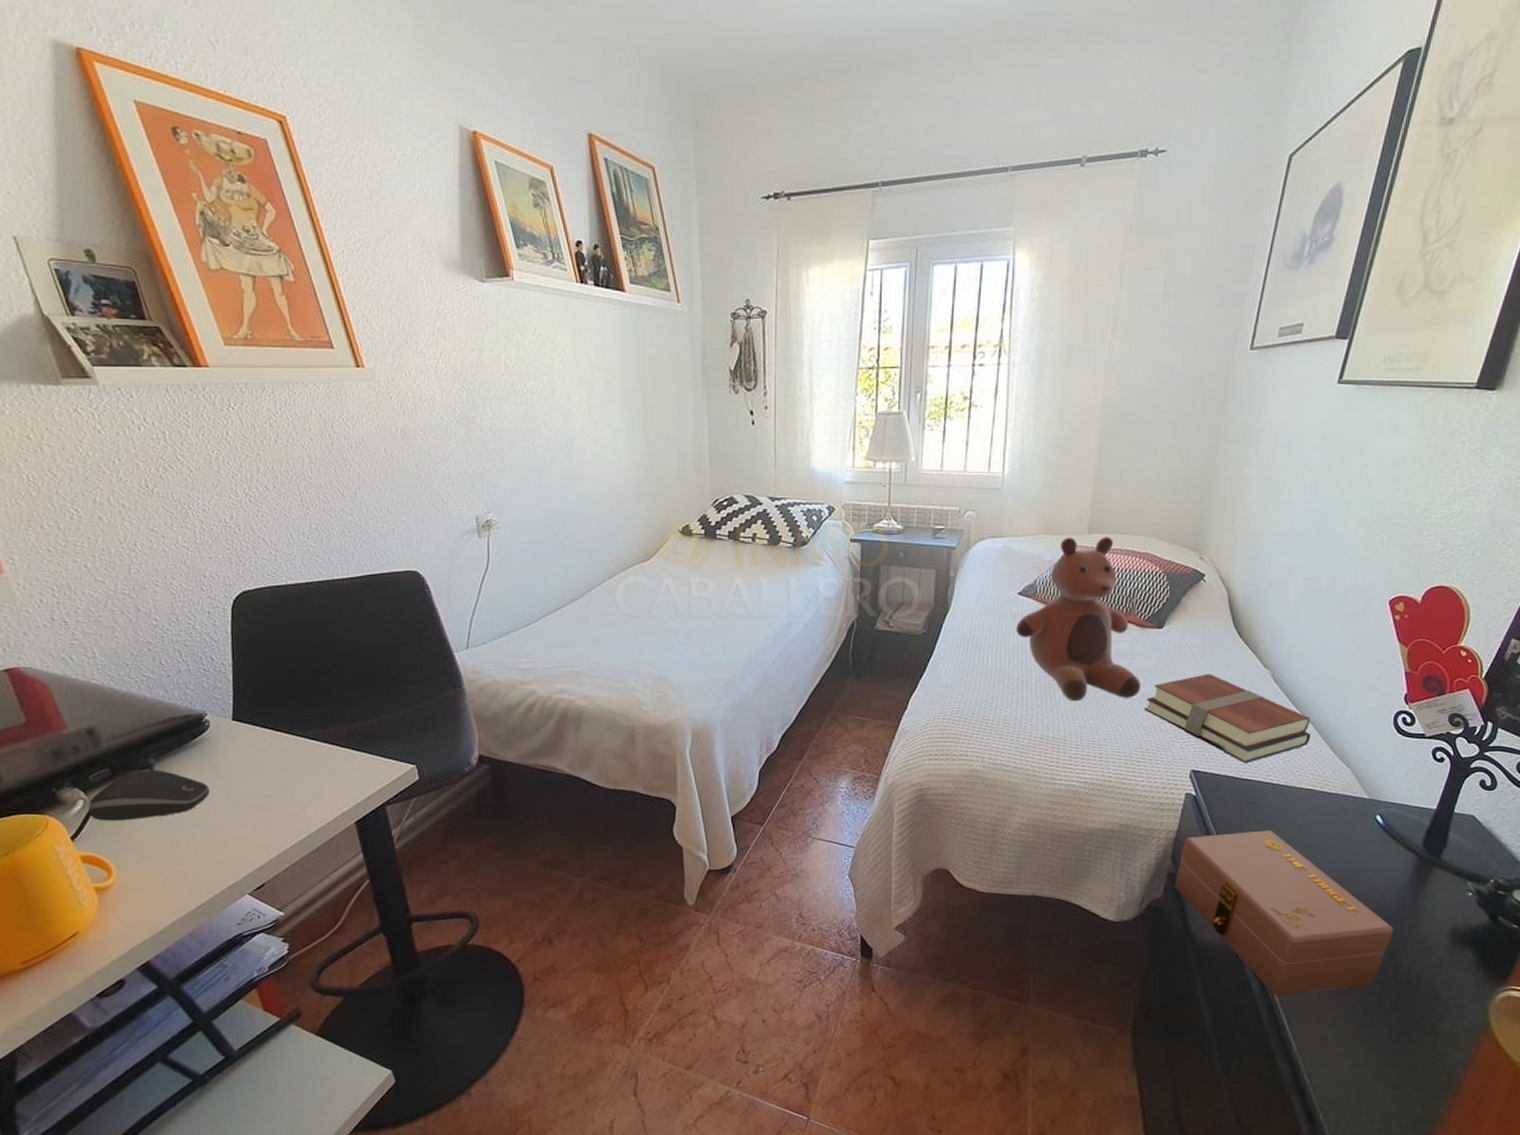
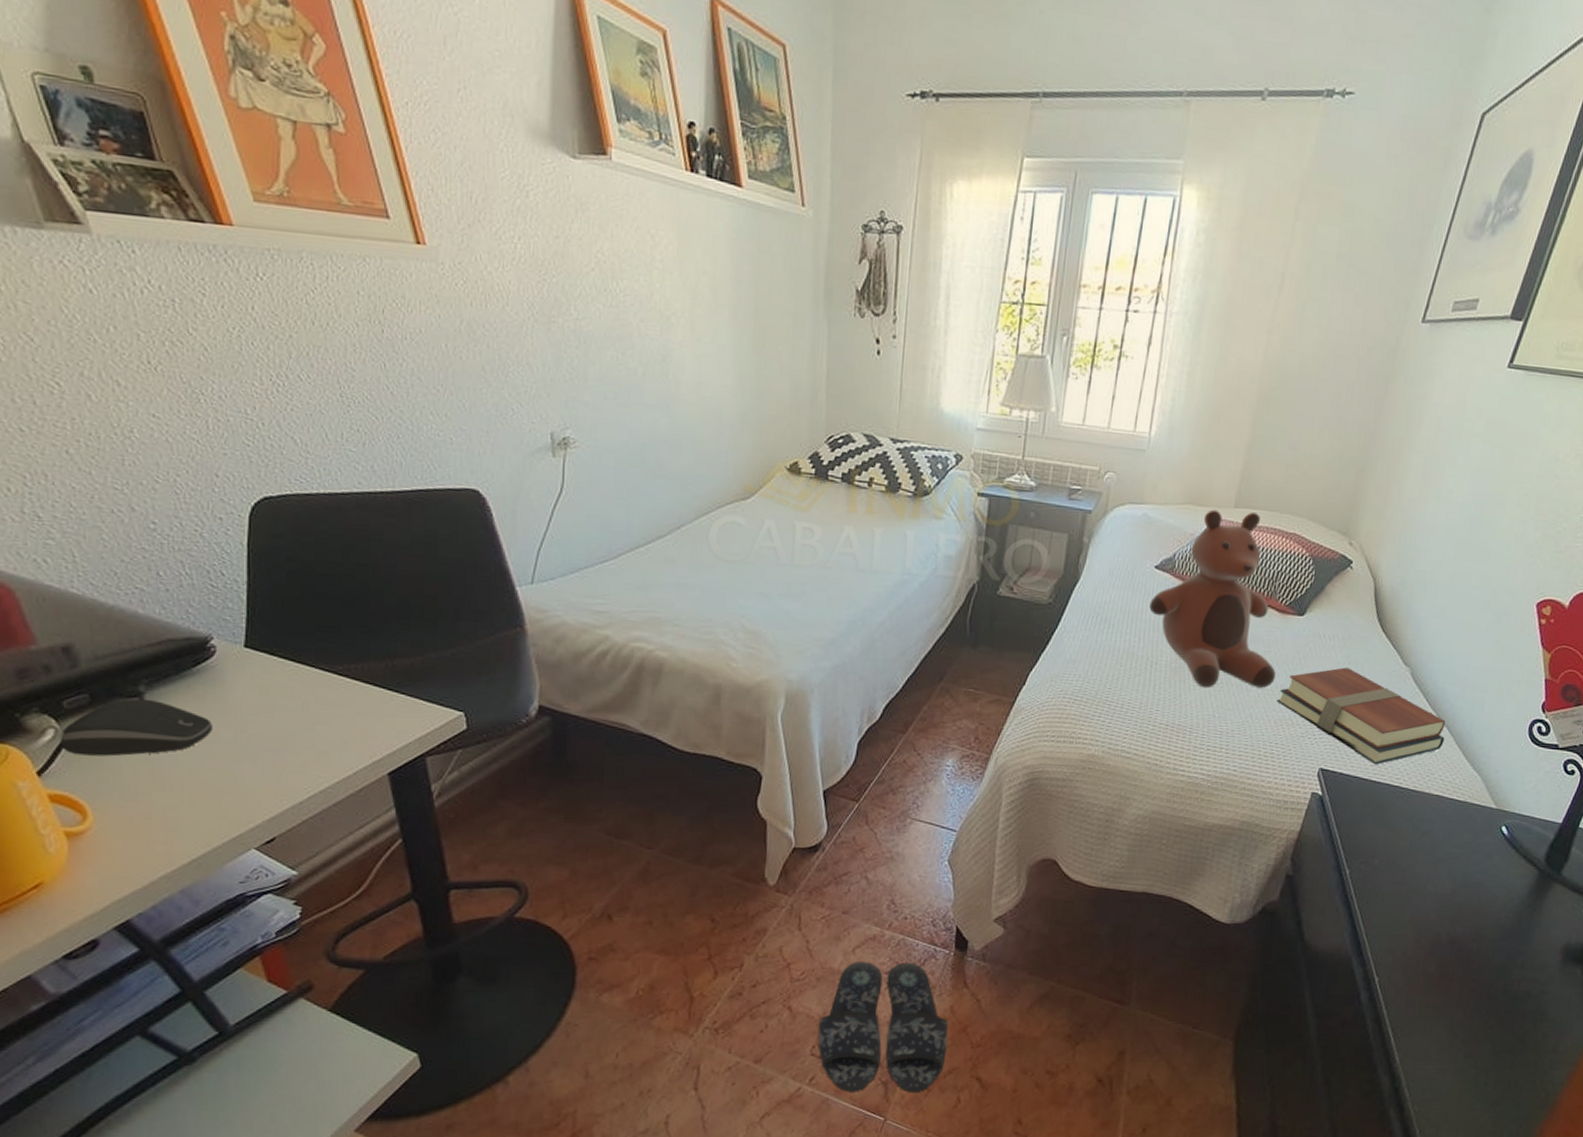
slippers: none [742,970,861,1094] -> present [818,962,948,1093]
jewelry box: present [1174,830,1394,995] -> none [1291,835,1508,1007]

